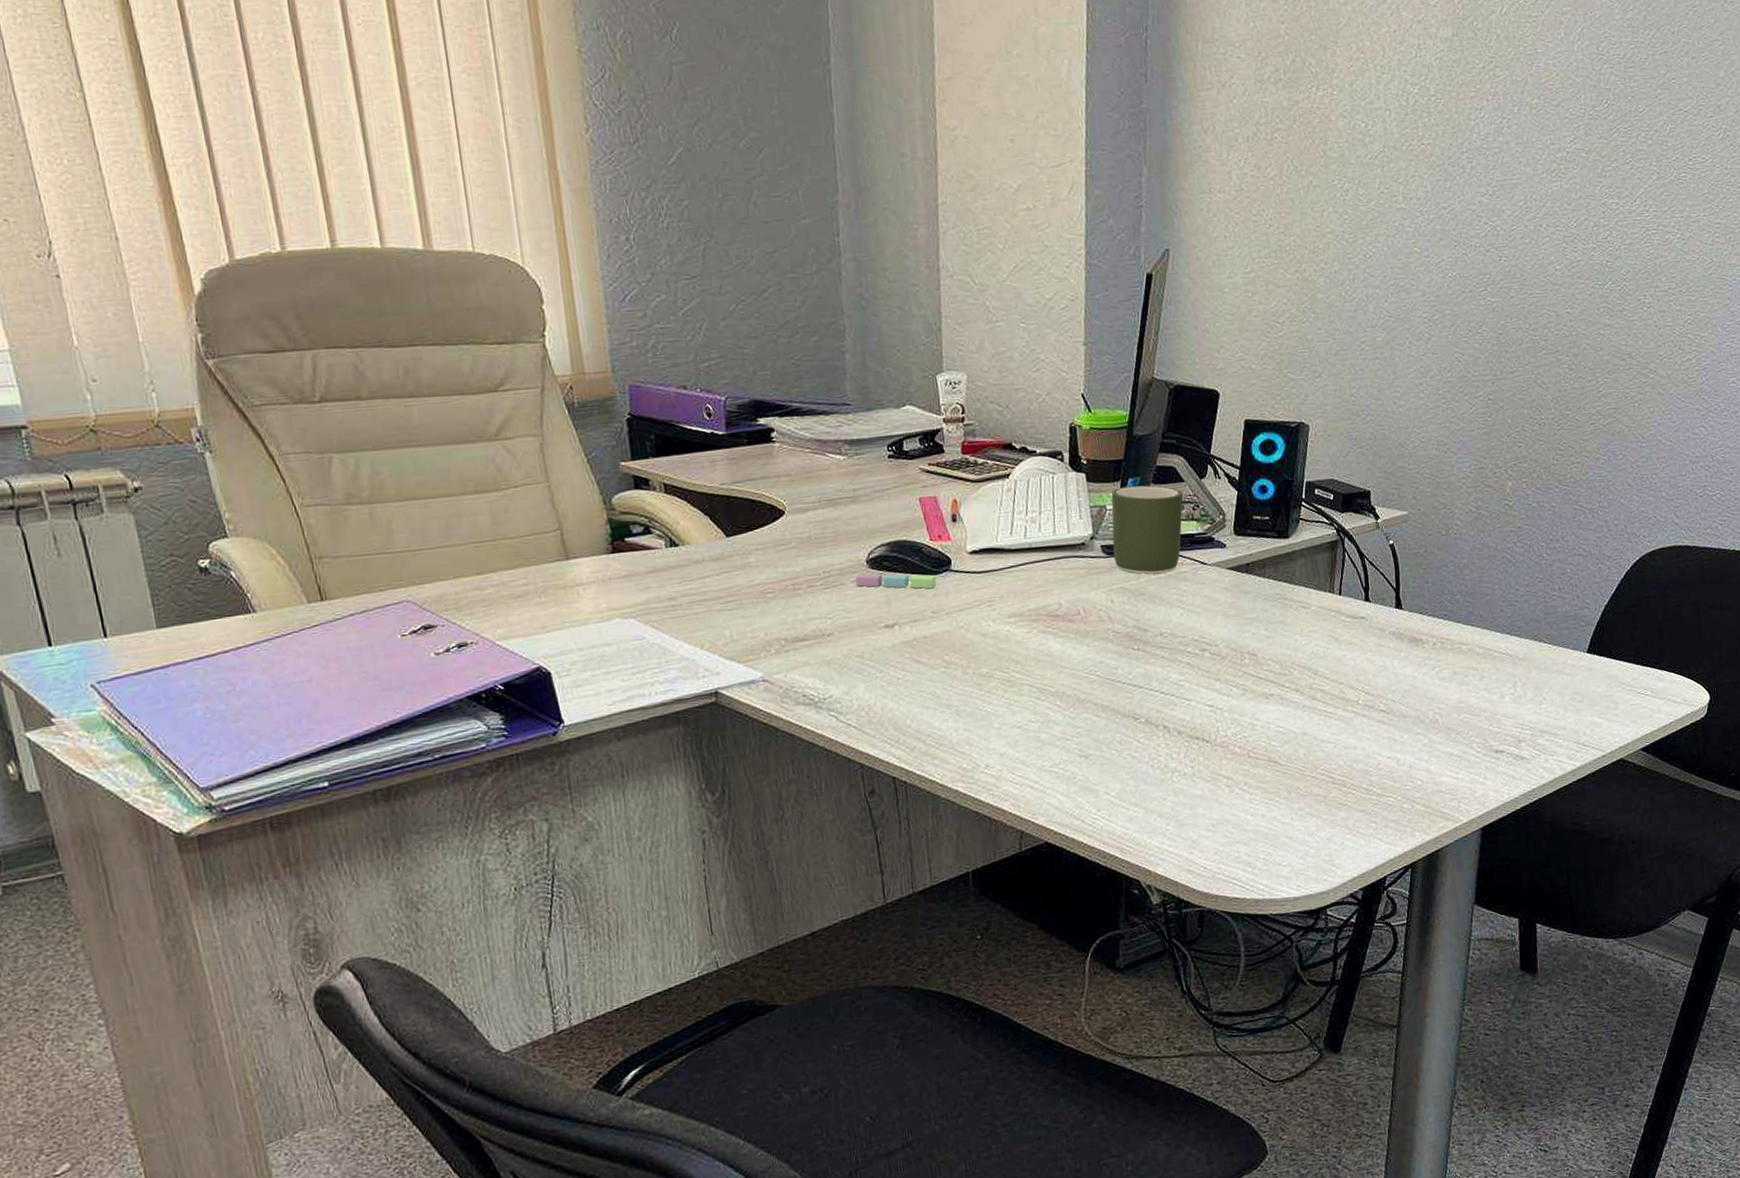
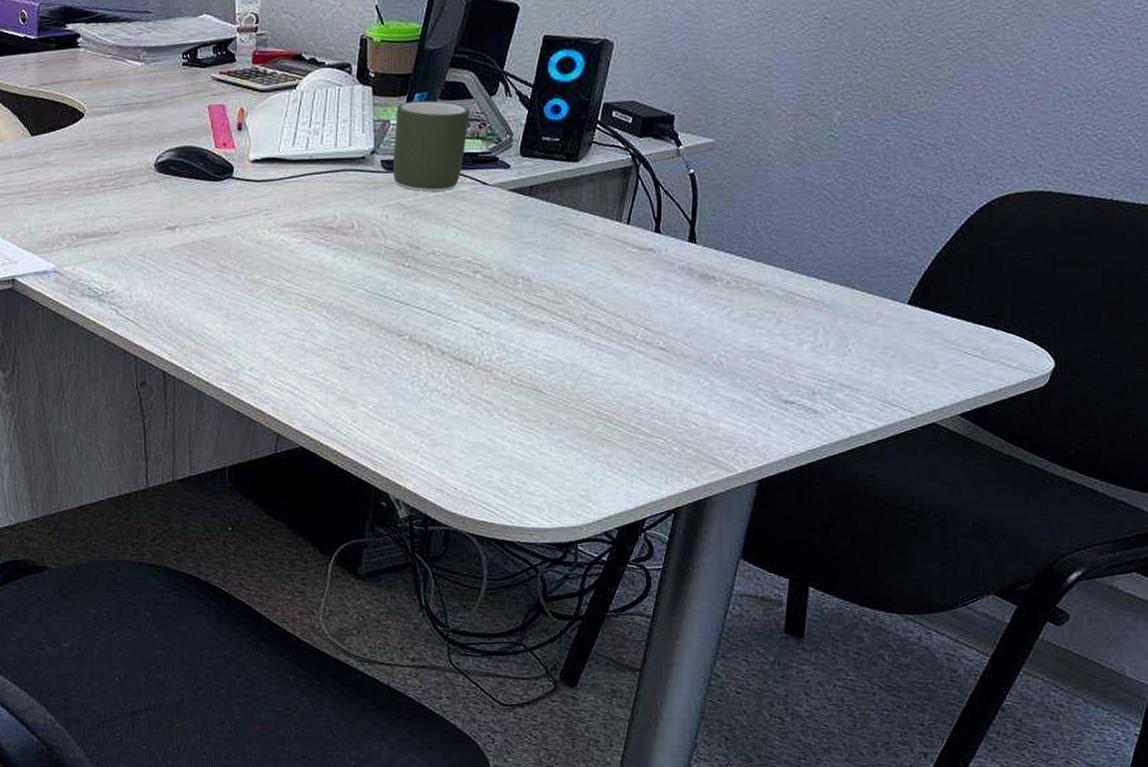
sticky notes: present [856,573,937,589] -> none [144,176,218,195]

